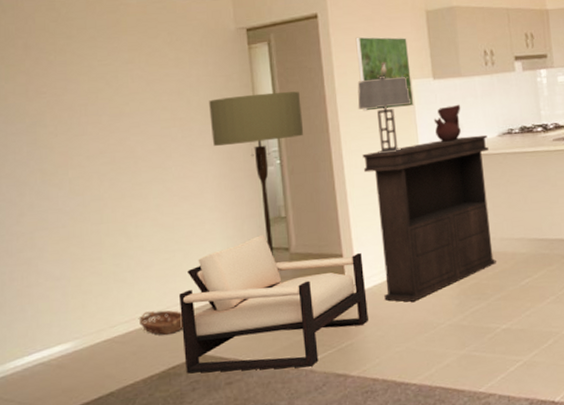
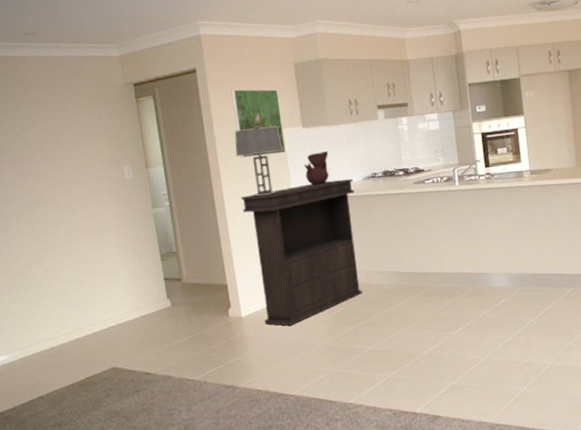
basket: present [138,310,183,335] -> none [58,330,96,351]
armchair: present [179,235,368,373] -> none [91,267,252,382]
floor lamp: present [209,91,303,285] -> none [105,140,188,311]

